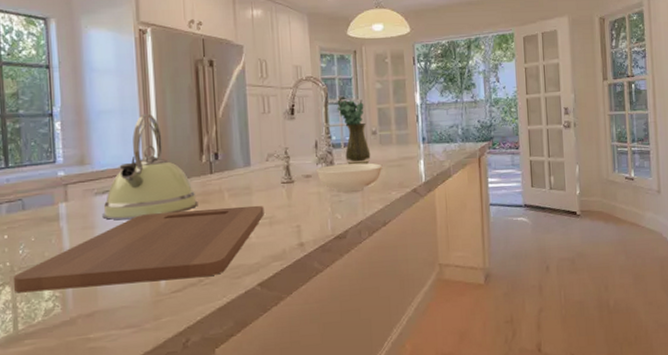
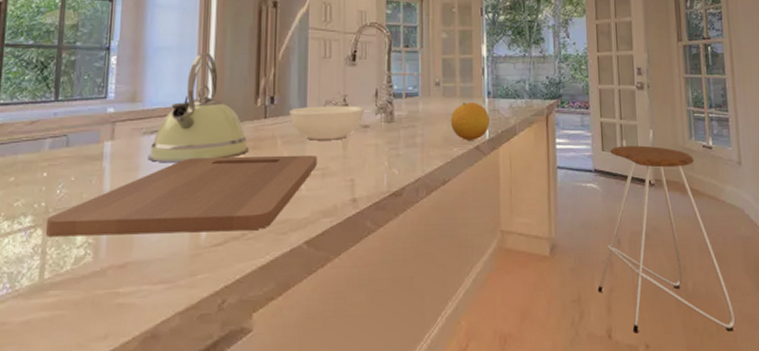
bowl: none [234,157,306,192] -> present [289,105,365,140]
bowl: present [315,162,383,193] -> none [374,115,445,146]
vase: present [336,96,371,165] -> none [400,44,433,117]
fruit: none [388,148,425,184] -> present [450,103,490,141]
bar stool: none [528,180,652,346] -> present [597,145,736,334]

